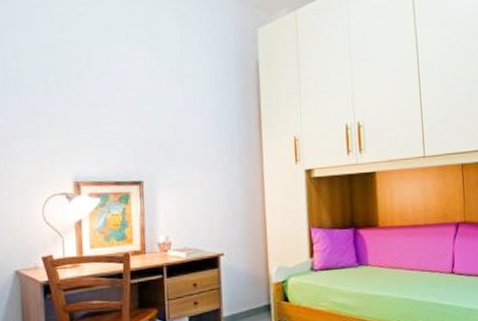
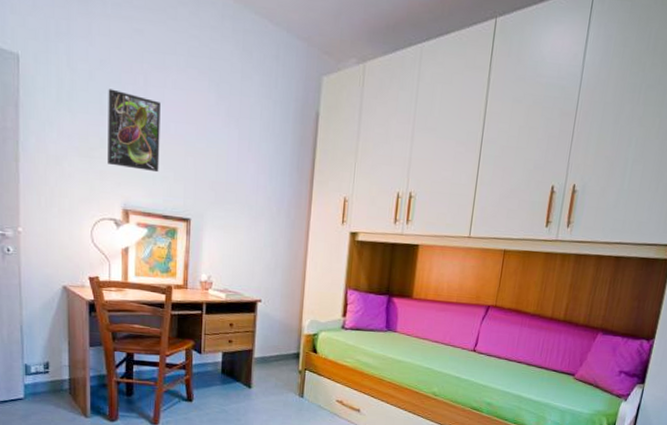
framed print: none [53,69,108,141] -> present [108,89,161,173]

